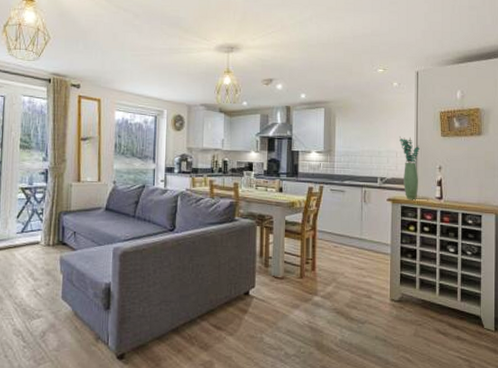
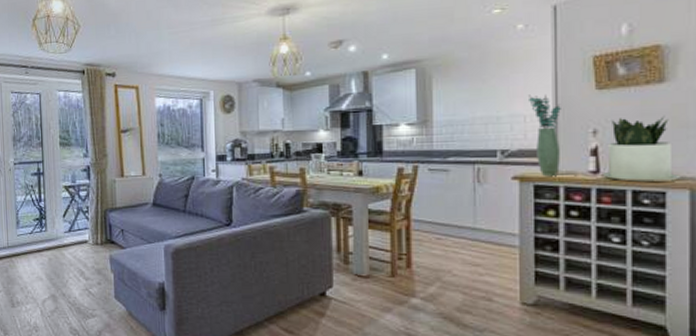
planter: none [444,159,490,207] -> present [602,115,681,182]

